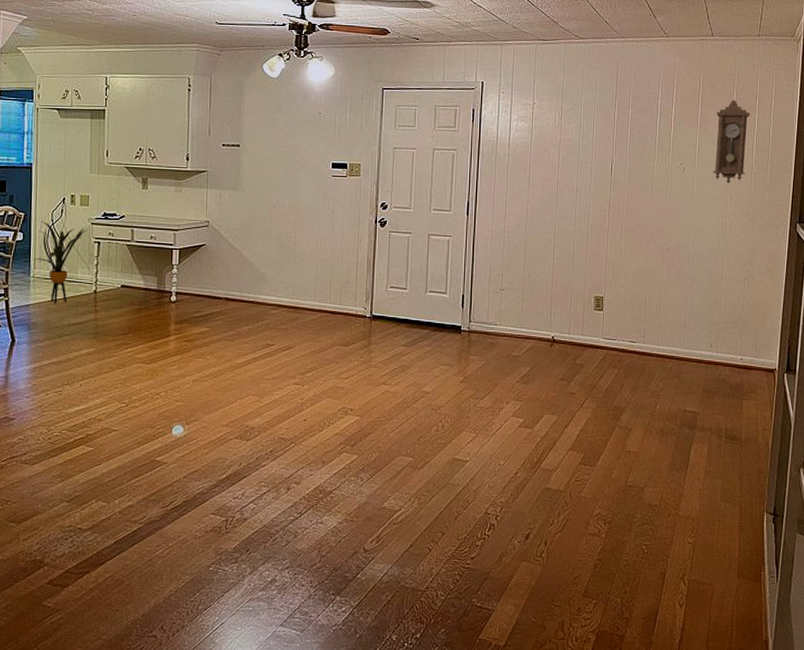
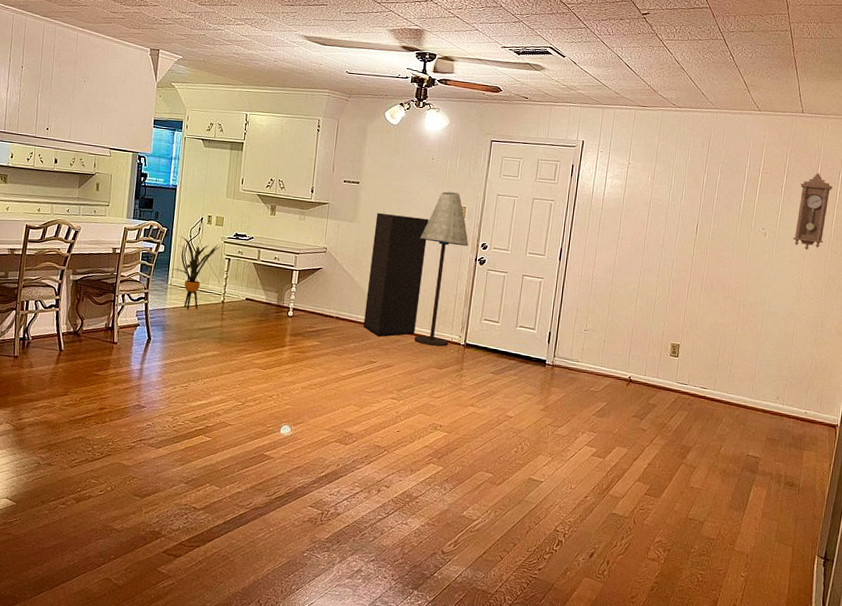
storage cabinet: none [257,177,321,316] -> present [363,212,429,337]
floor lamp: none [312,148,367,321] -> present [414,191,469,347]

